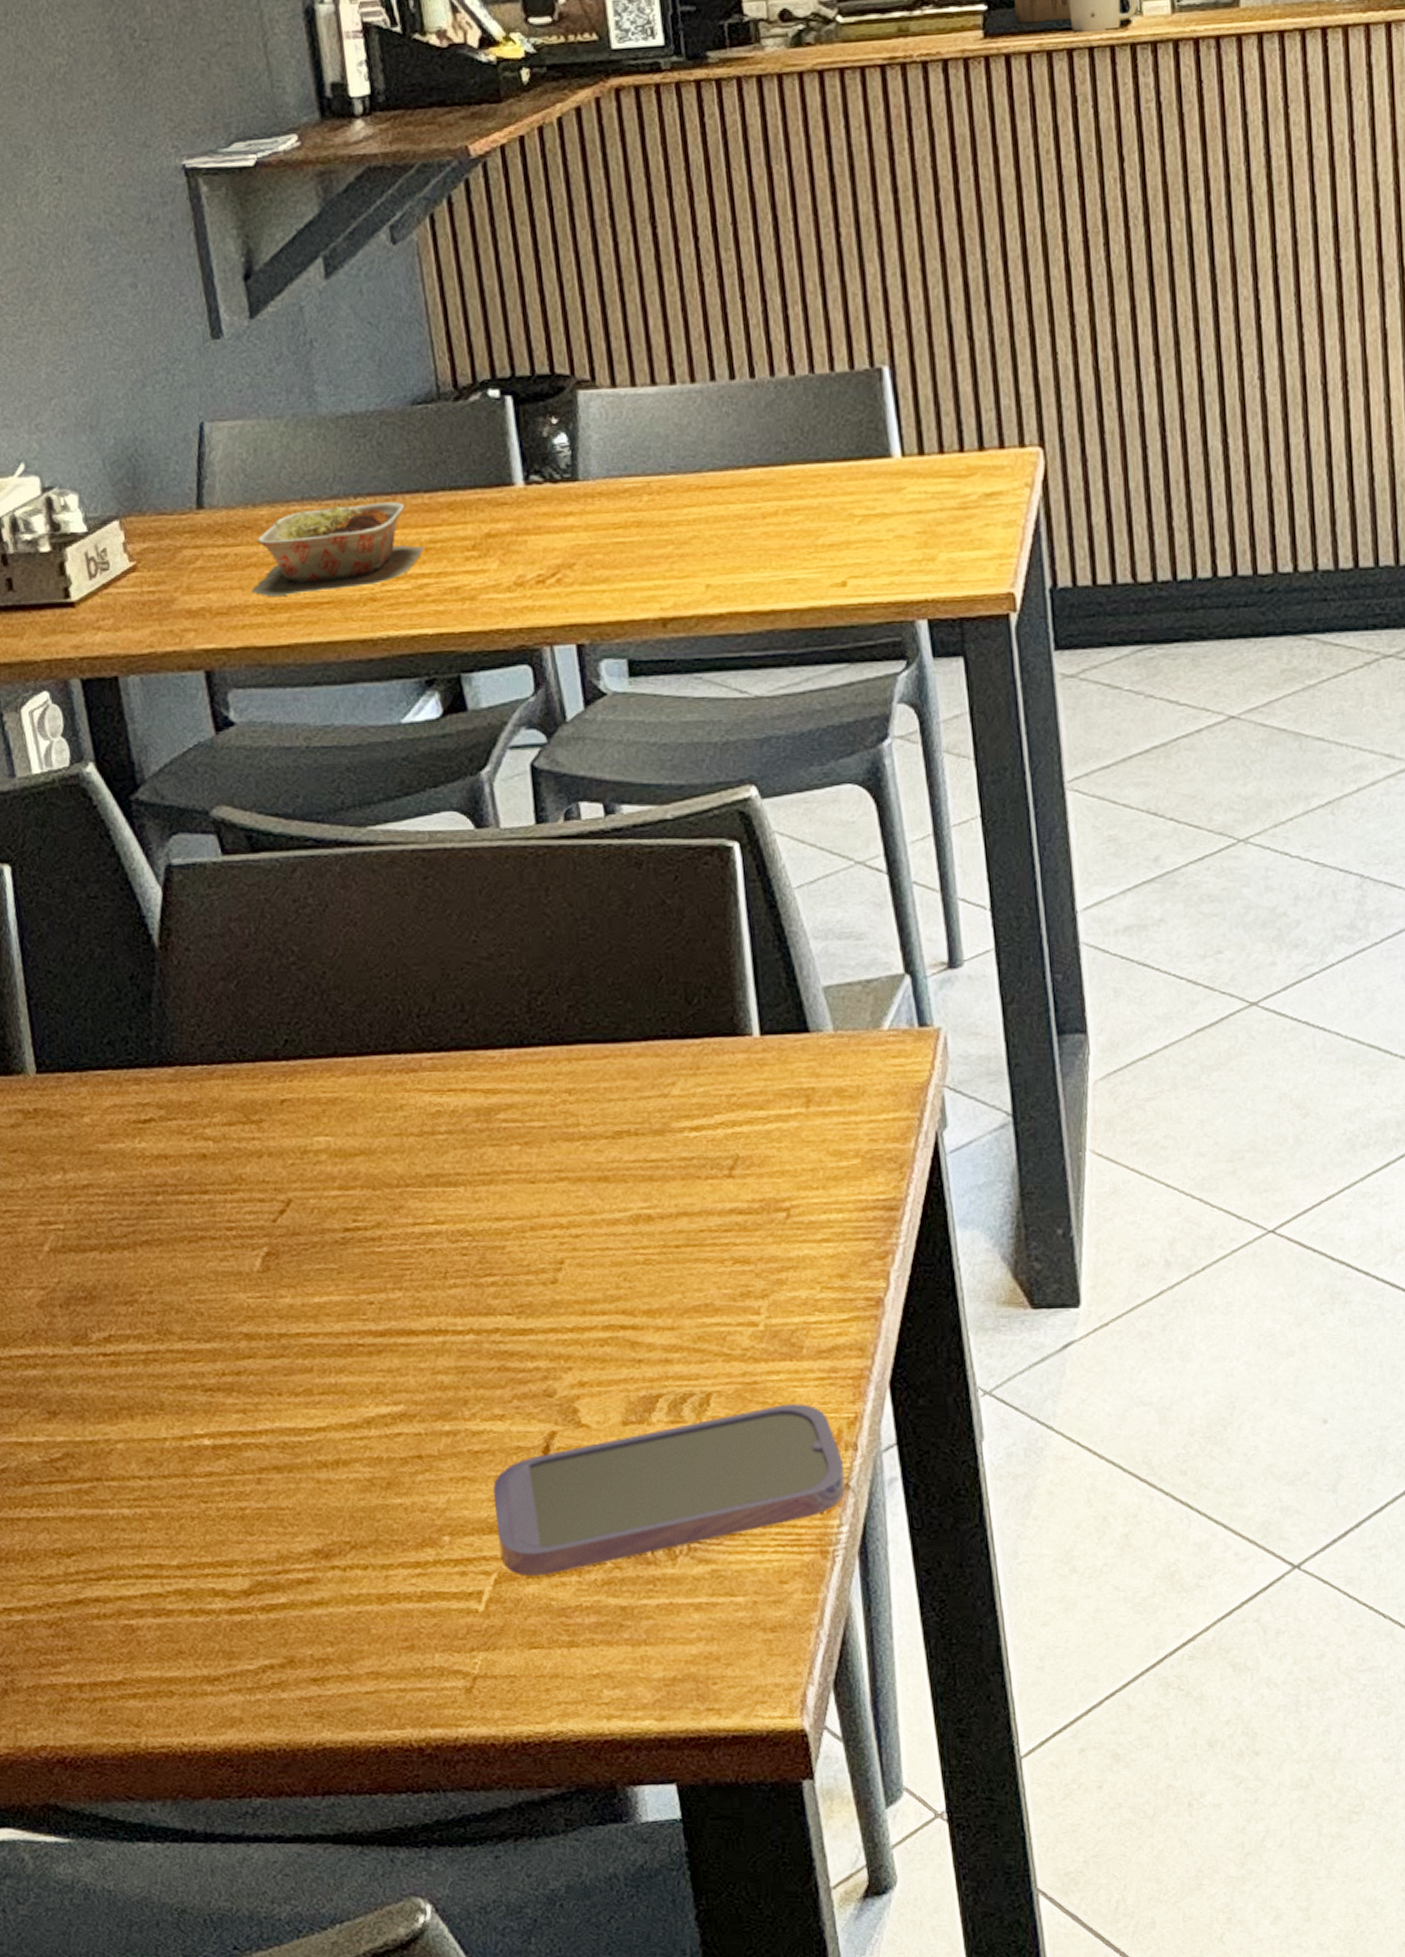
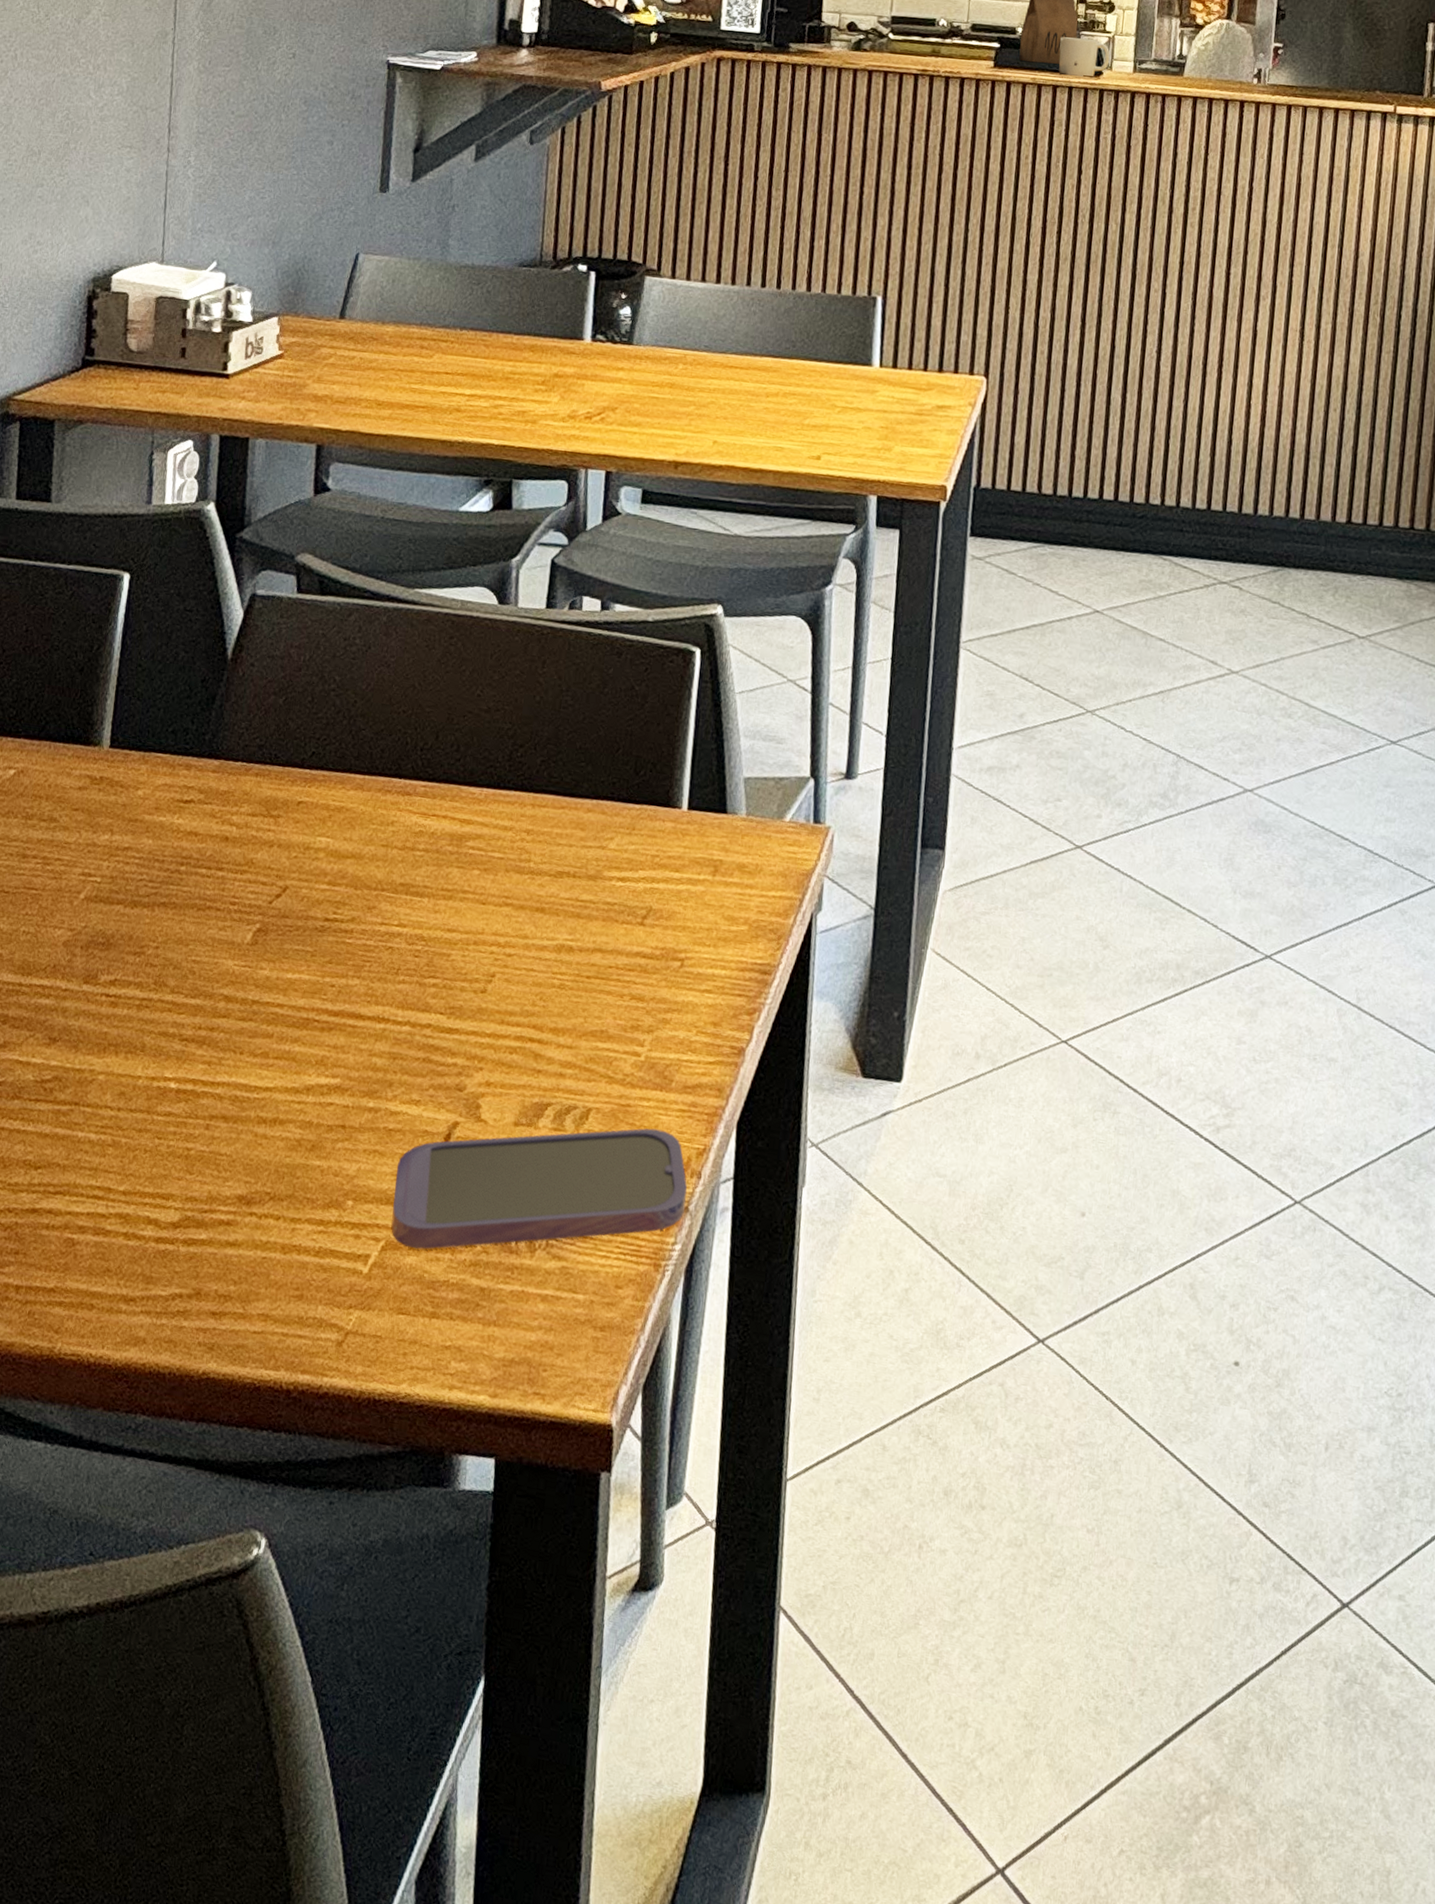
takeout container: present [251,502,425,596] -> none [366,332,506,399]

